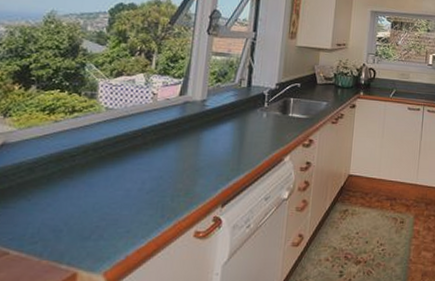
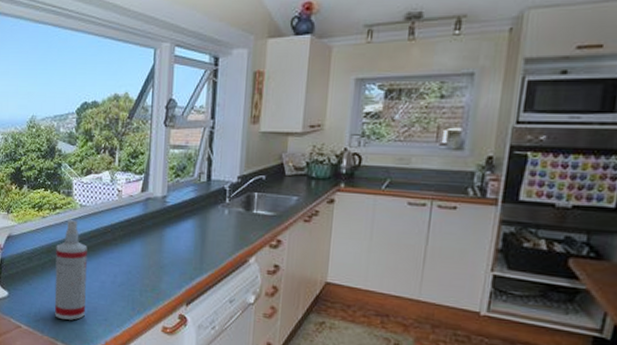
spray bottle: none [60,124,111,237] -> present [54,220,87,320]

